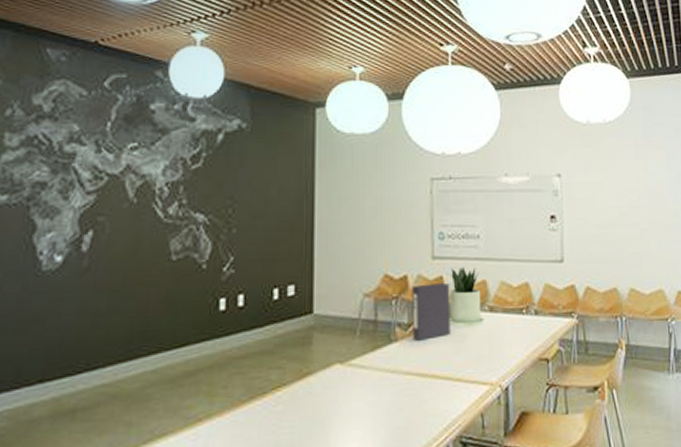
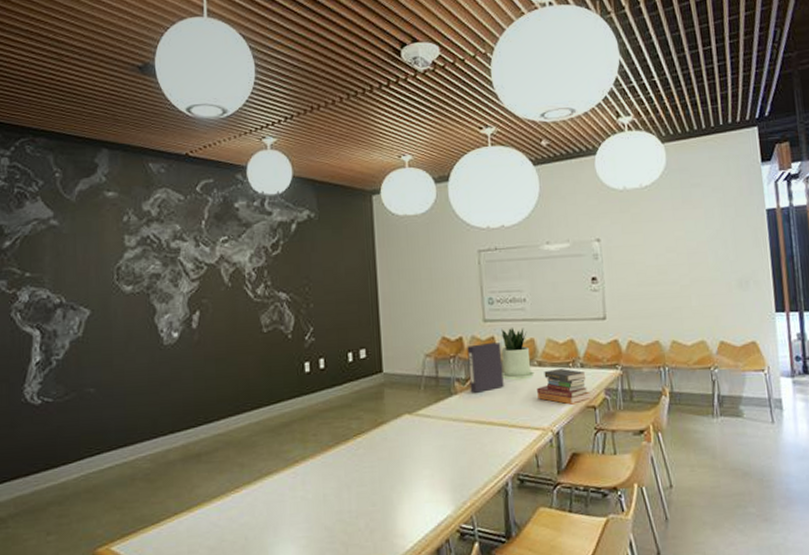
books: none [487,315,544,357] -> present [537,369,591,405]

